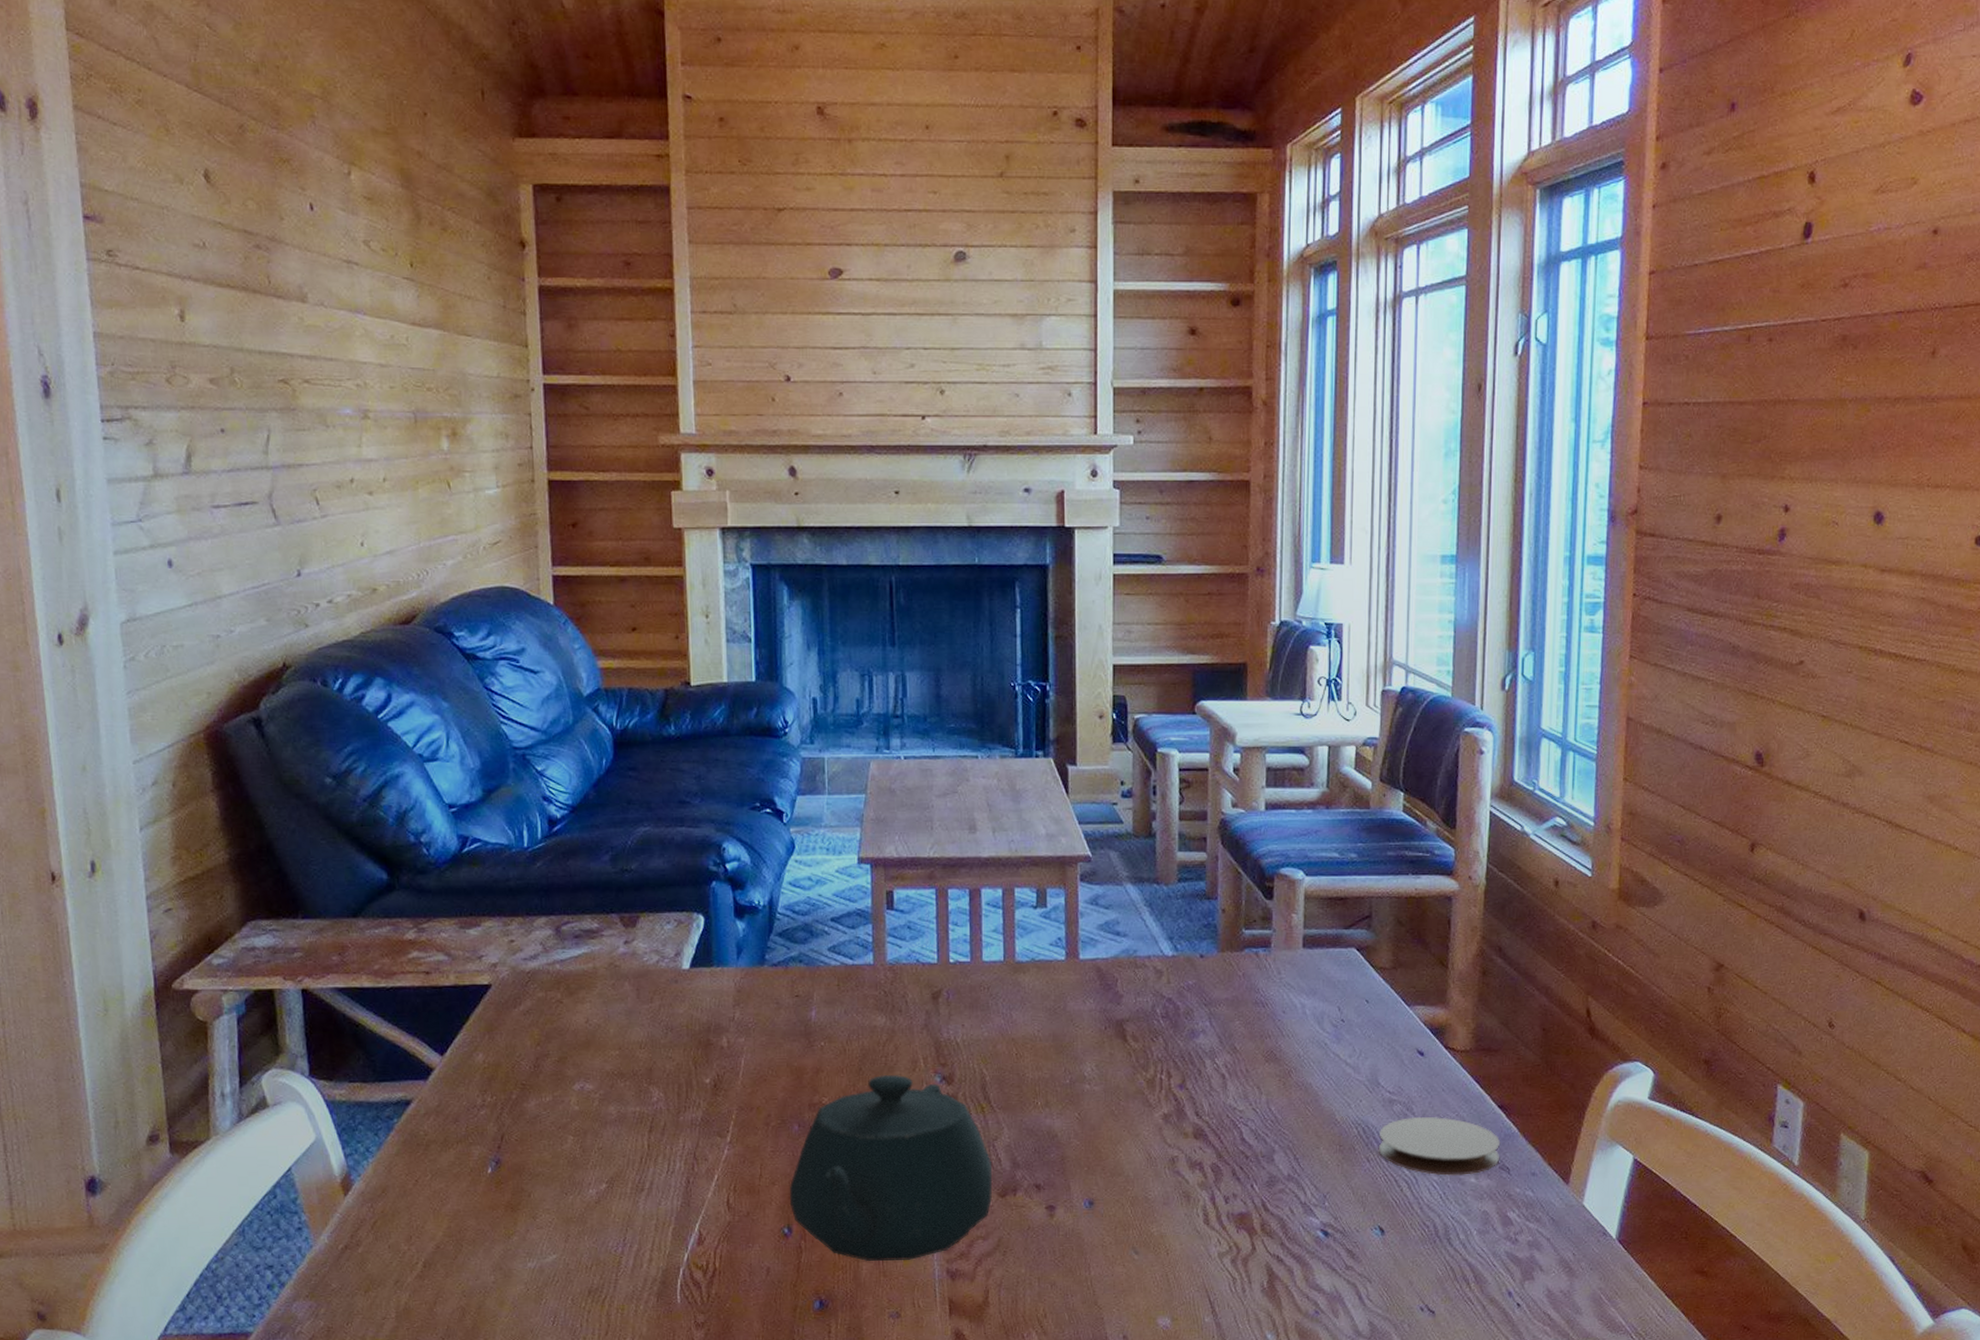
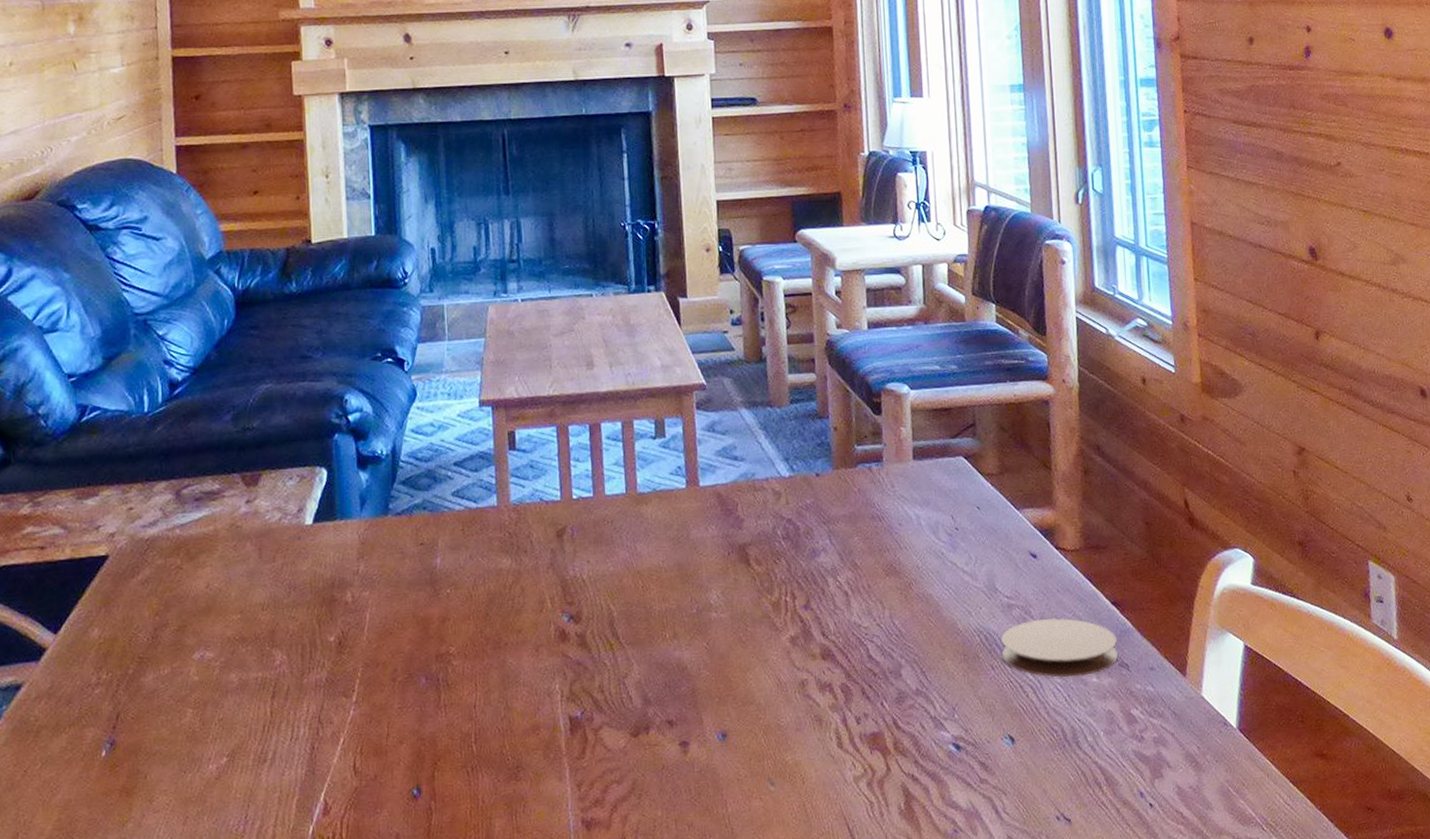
teapot: present [789,1074,993,1261] -> none [417,617,626,818]

